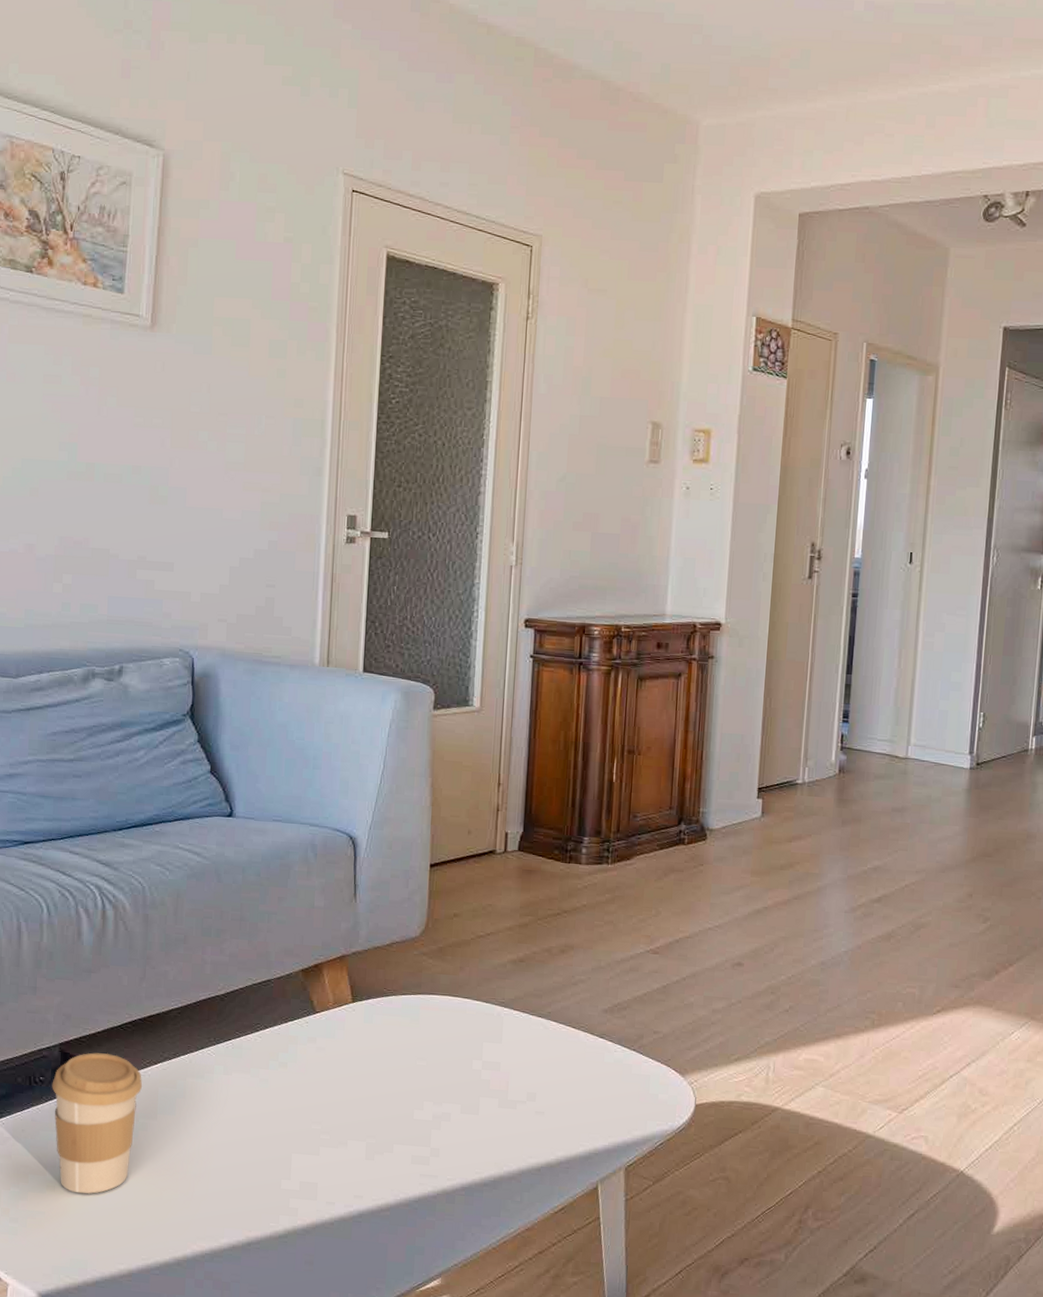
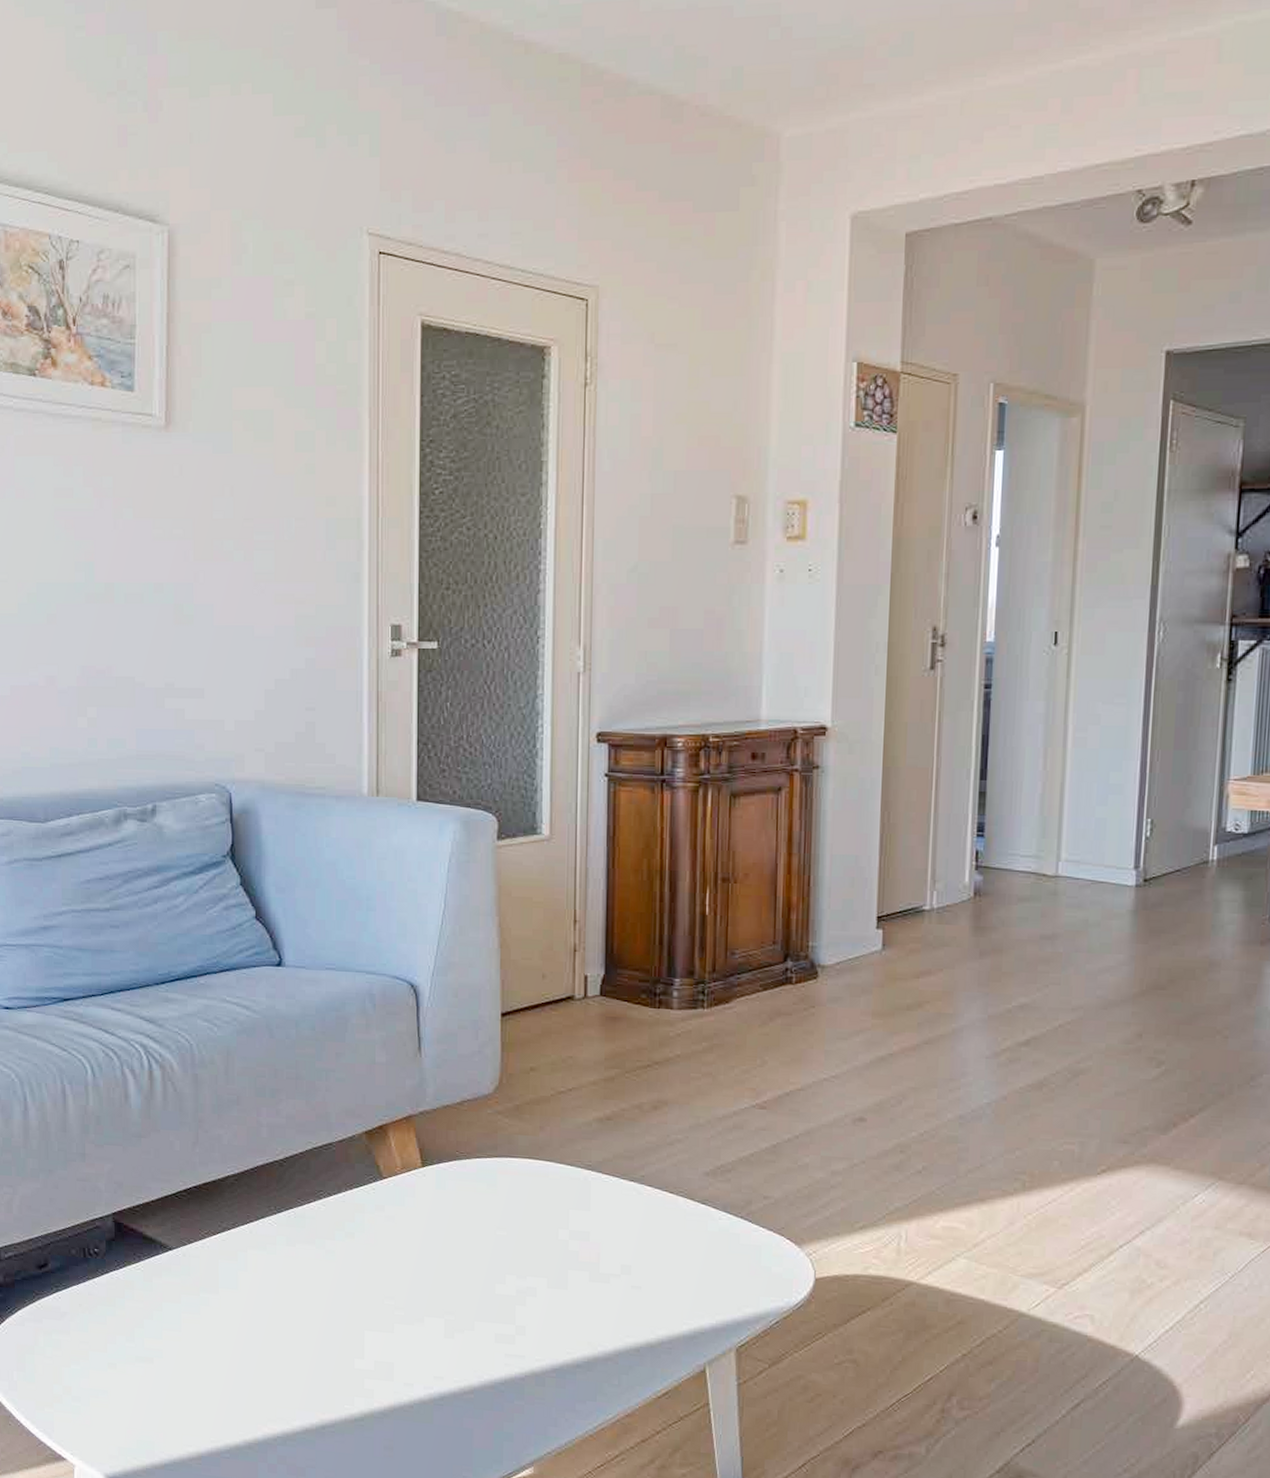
coffee cup: present [52,1052,142,1194] -> none [107,1223,201,1373]

